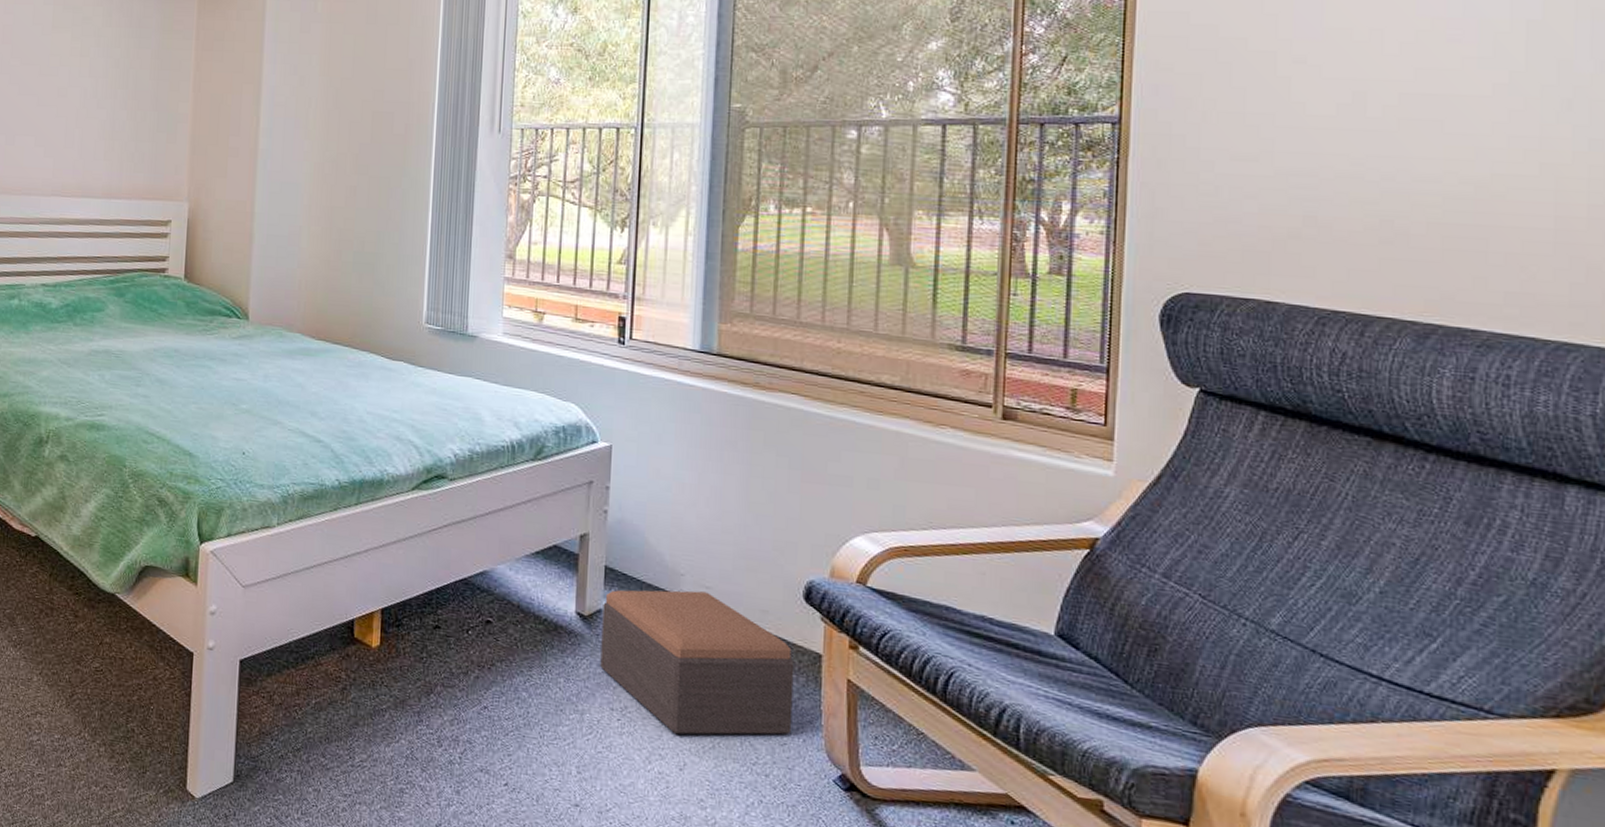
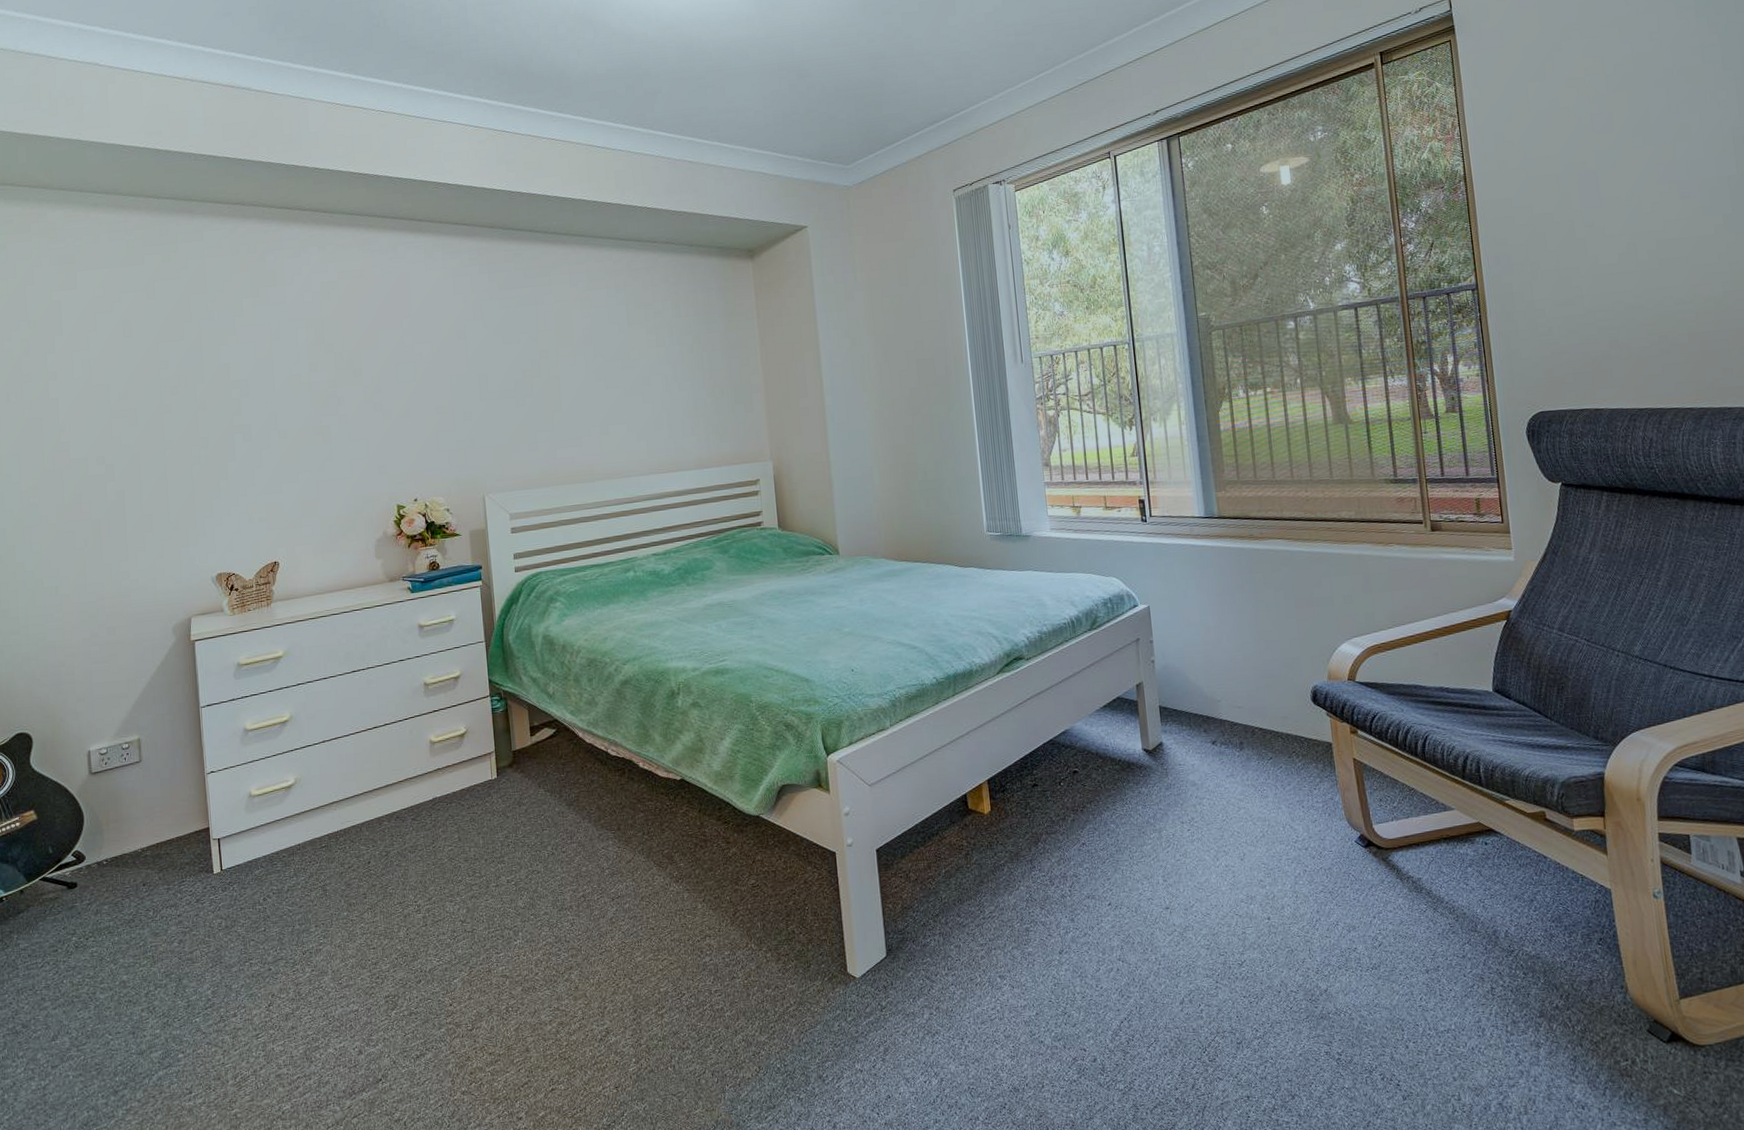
footstool: present [600,589,795,735] -> none [1162,711,1319,831]

